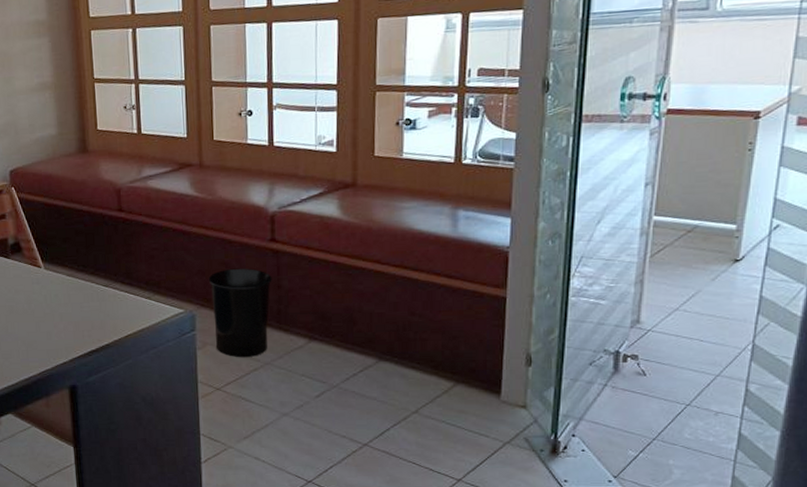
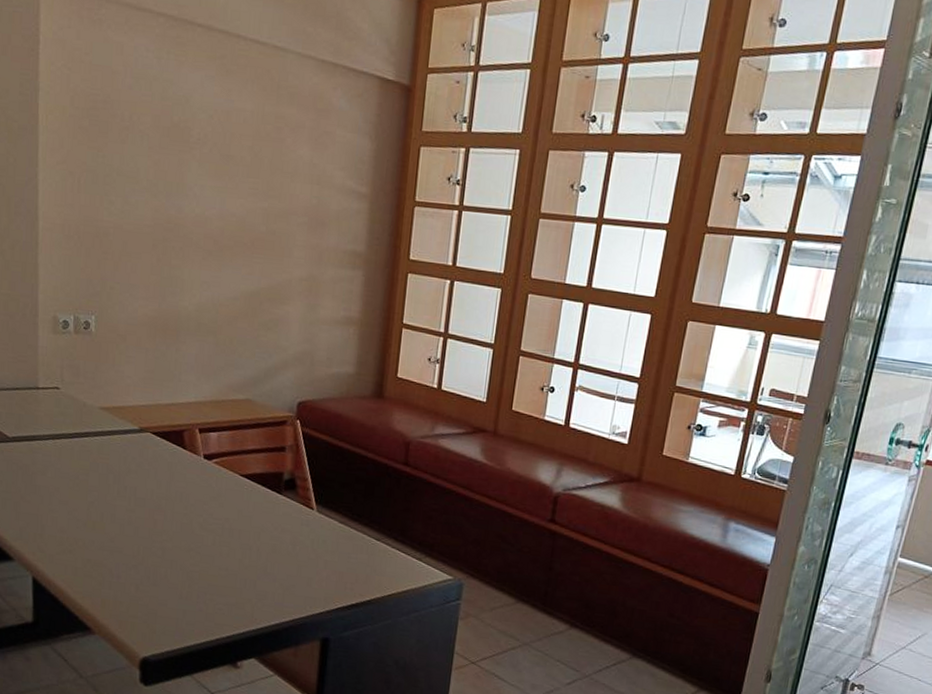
waste bin: present [208,268,272,357] -> none [478,542,545,635]

